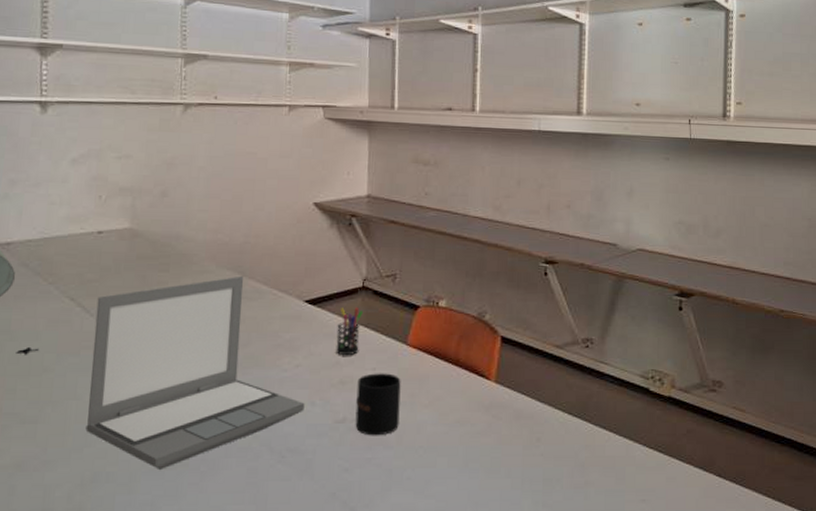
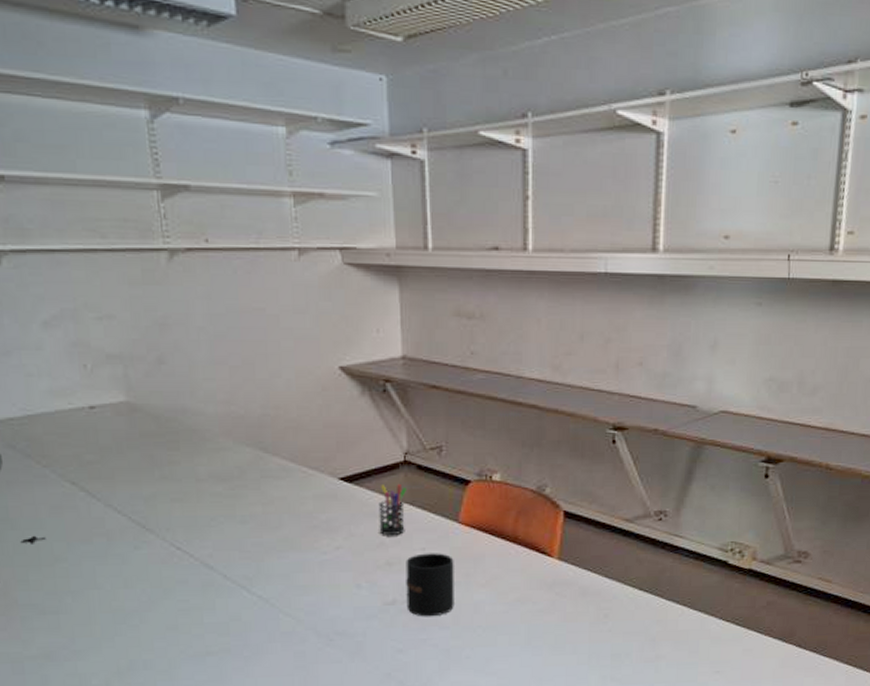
laptop: present [85,275,305,471] -> none [102,452,350,657]

